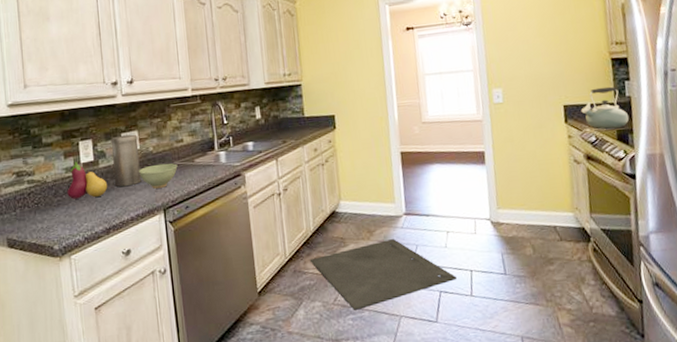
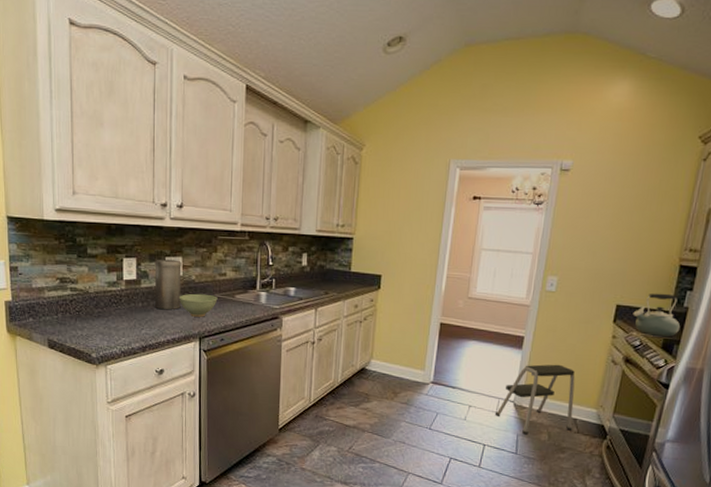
fruit: present [67,161,108,199] -> none [108,277,148,315]
door mat: present [309,238,457,310] -> none [332,402,469,461]
step stool: none [474,173,555,253] -> present [494,364,576,435]

